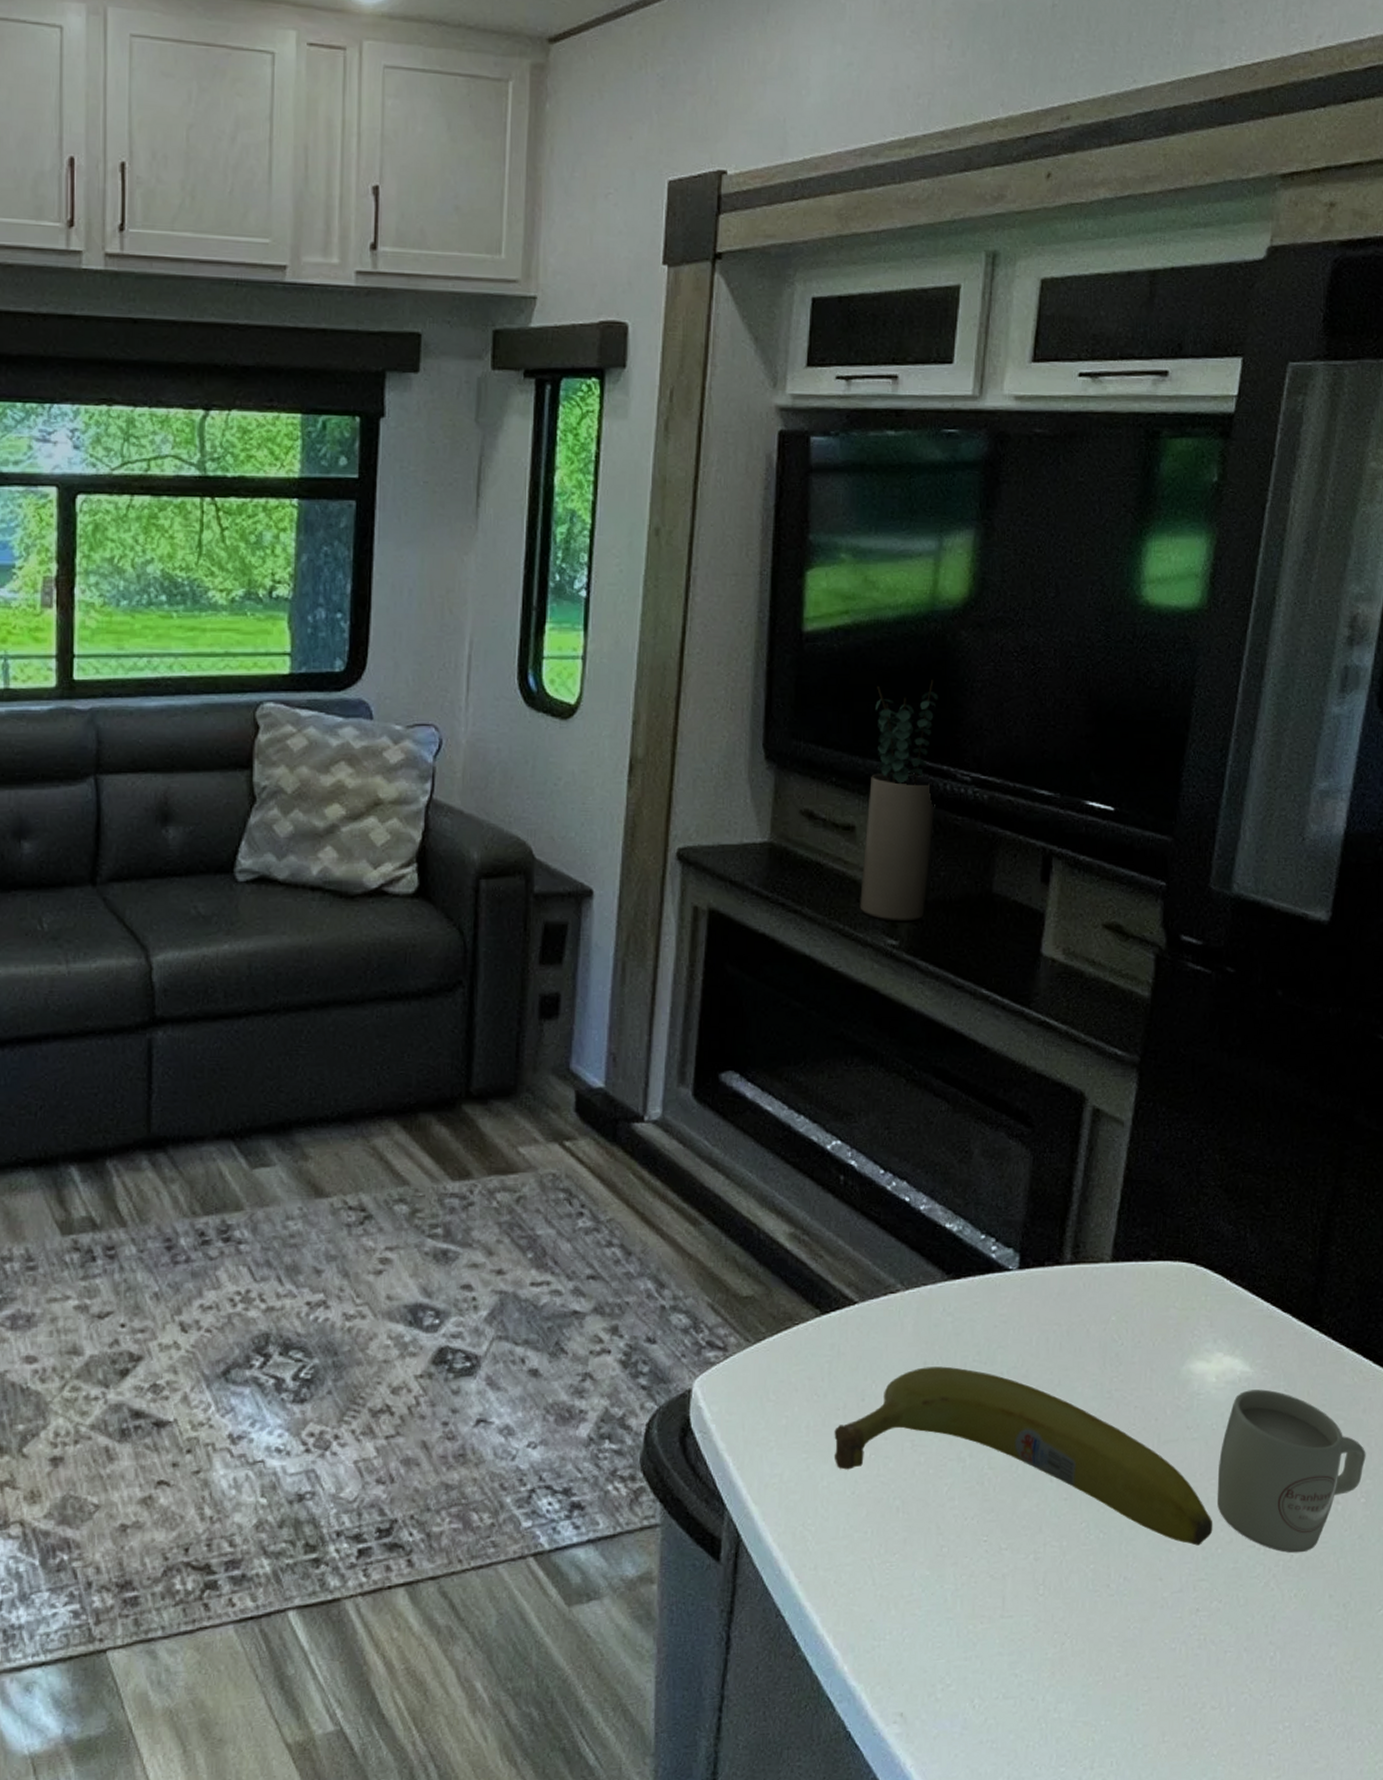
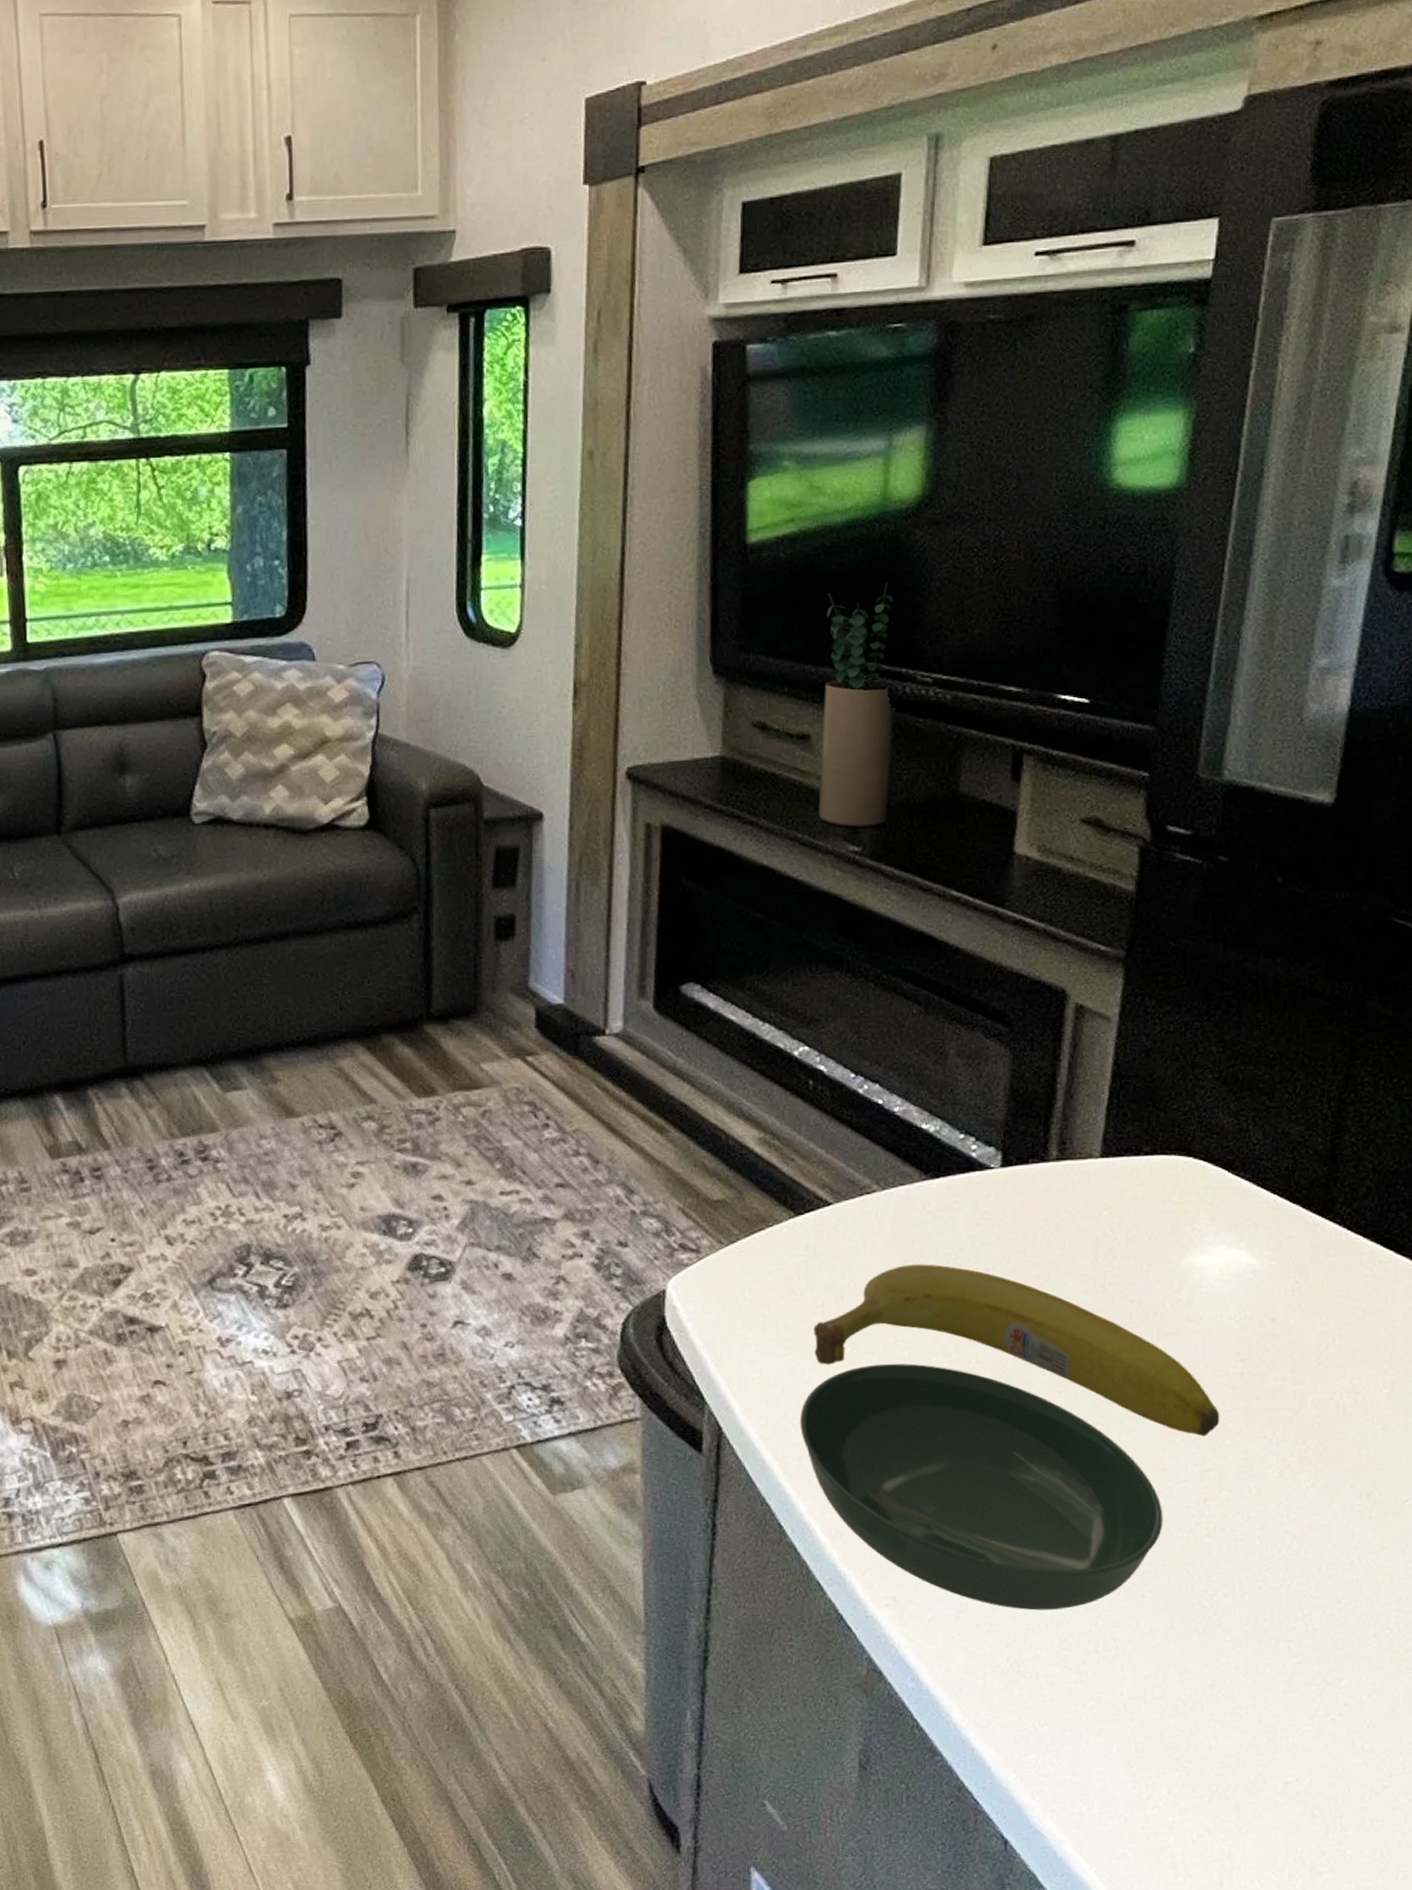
bowl: none [817,1468,1158,1726] -> present [800,1363,1163,1611]
mug: present [1216,1389,1366,1553] -> none [1223,1281,1389,1444]

